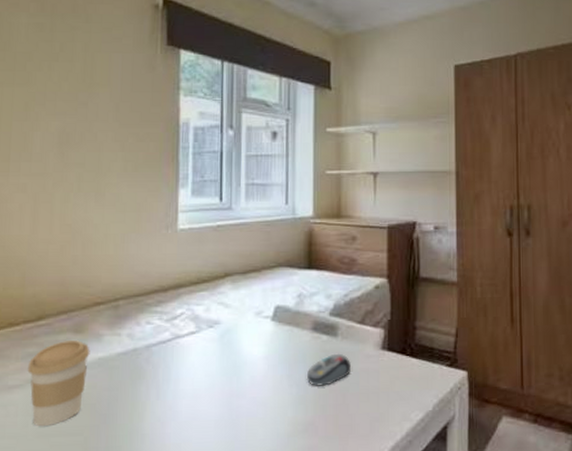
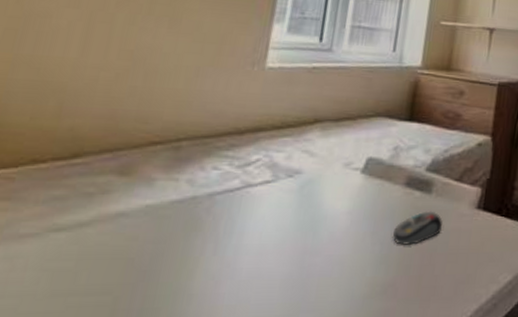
coffee cup: present [27,340,90,427] -> none [46,184,137,285]

